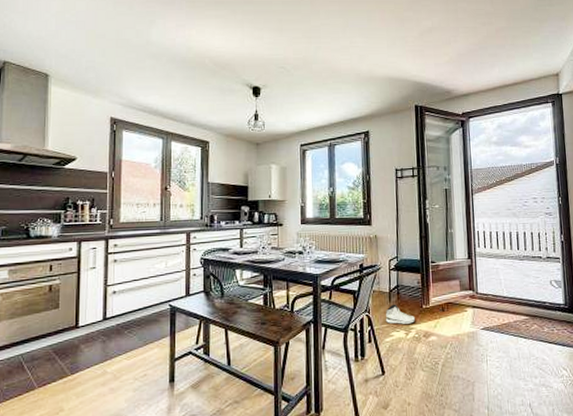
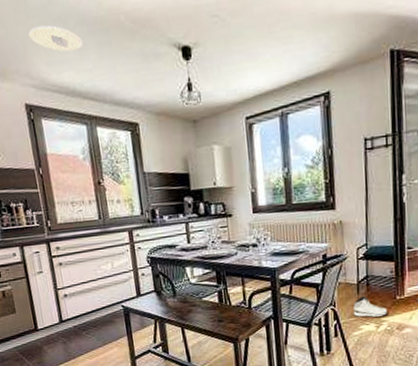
recessed light: none [125,59,171,81] -> present [28,25,84,52]

